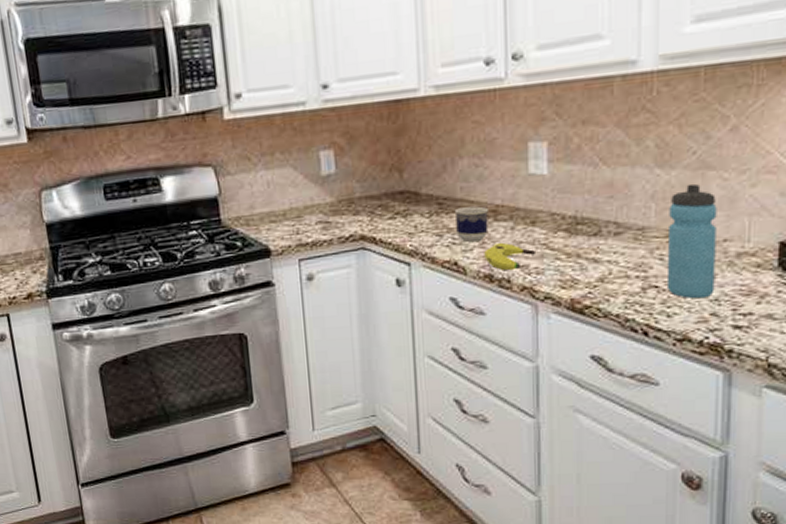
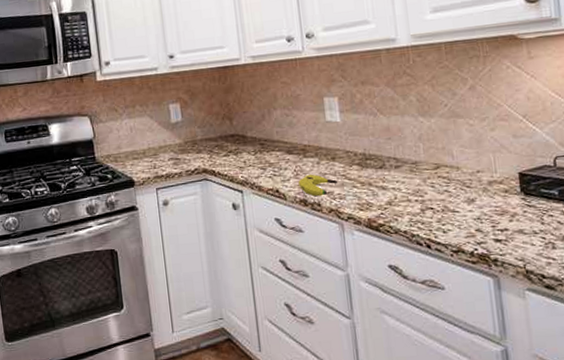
cup: present [454,206,489,243] -> none [273,146,300,175]
water bottle: present [666,183,717,299] -> none [433,128,476,218]

